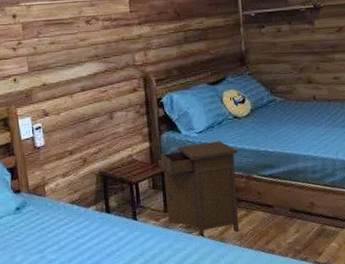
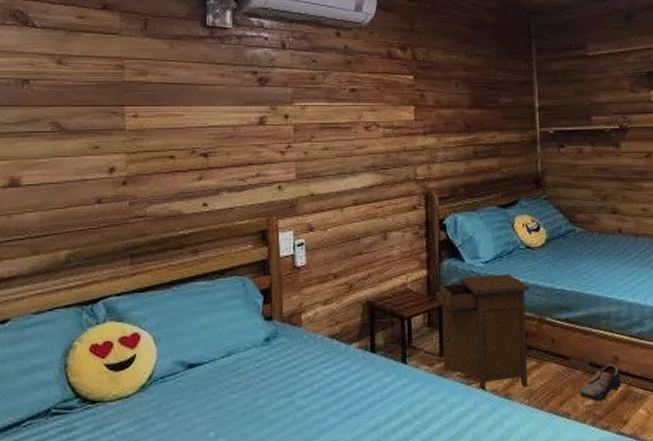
shoe: none [282,209,317,240] -> present [579,365,621,402]

